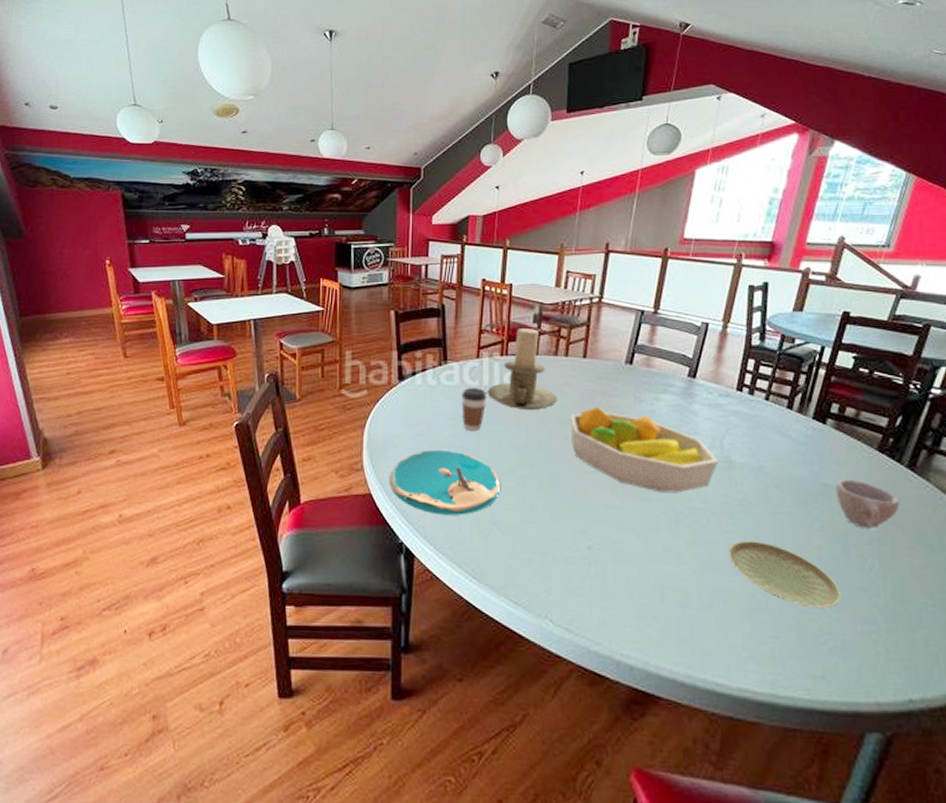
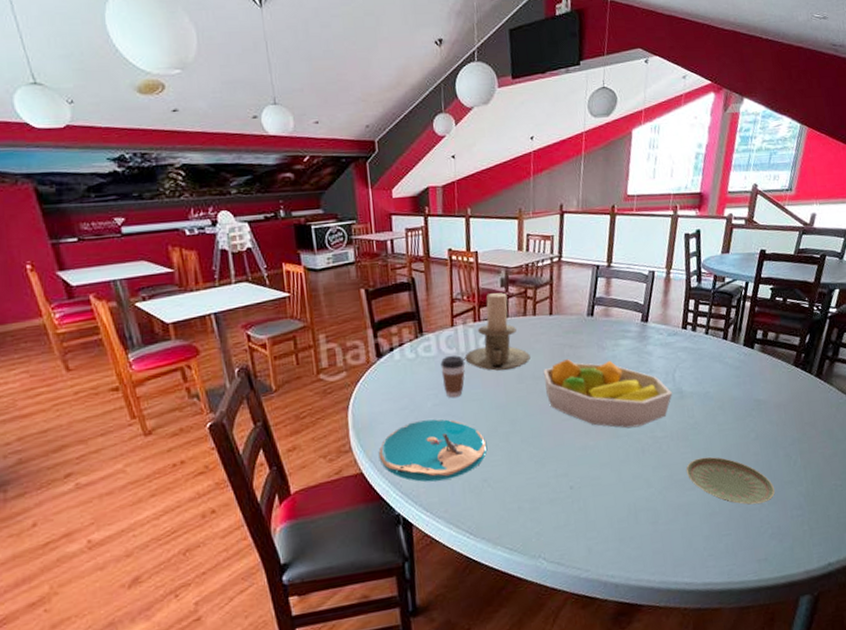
cup: present [835,479,899,528] -> none [764,392,812,432]

